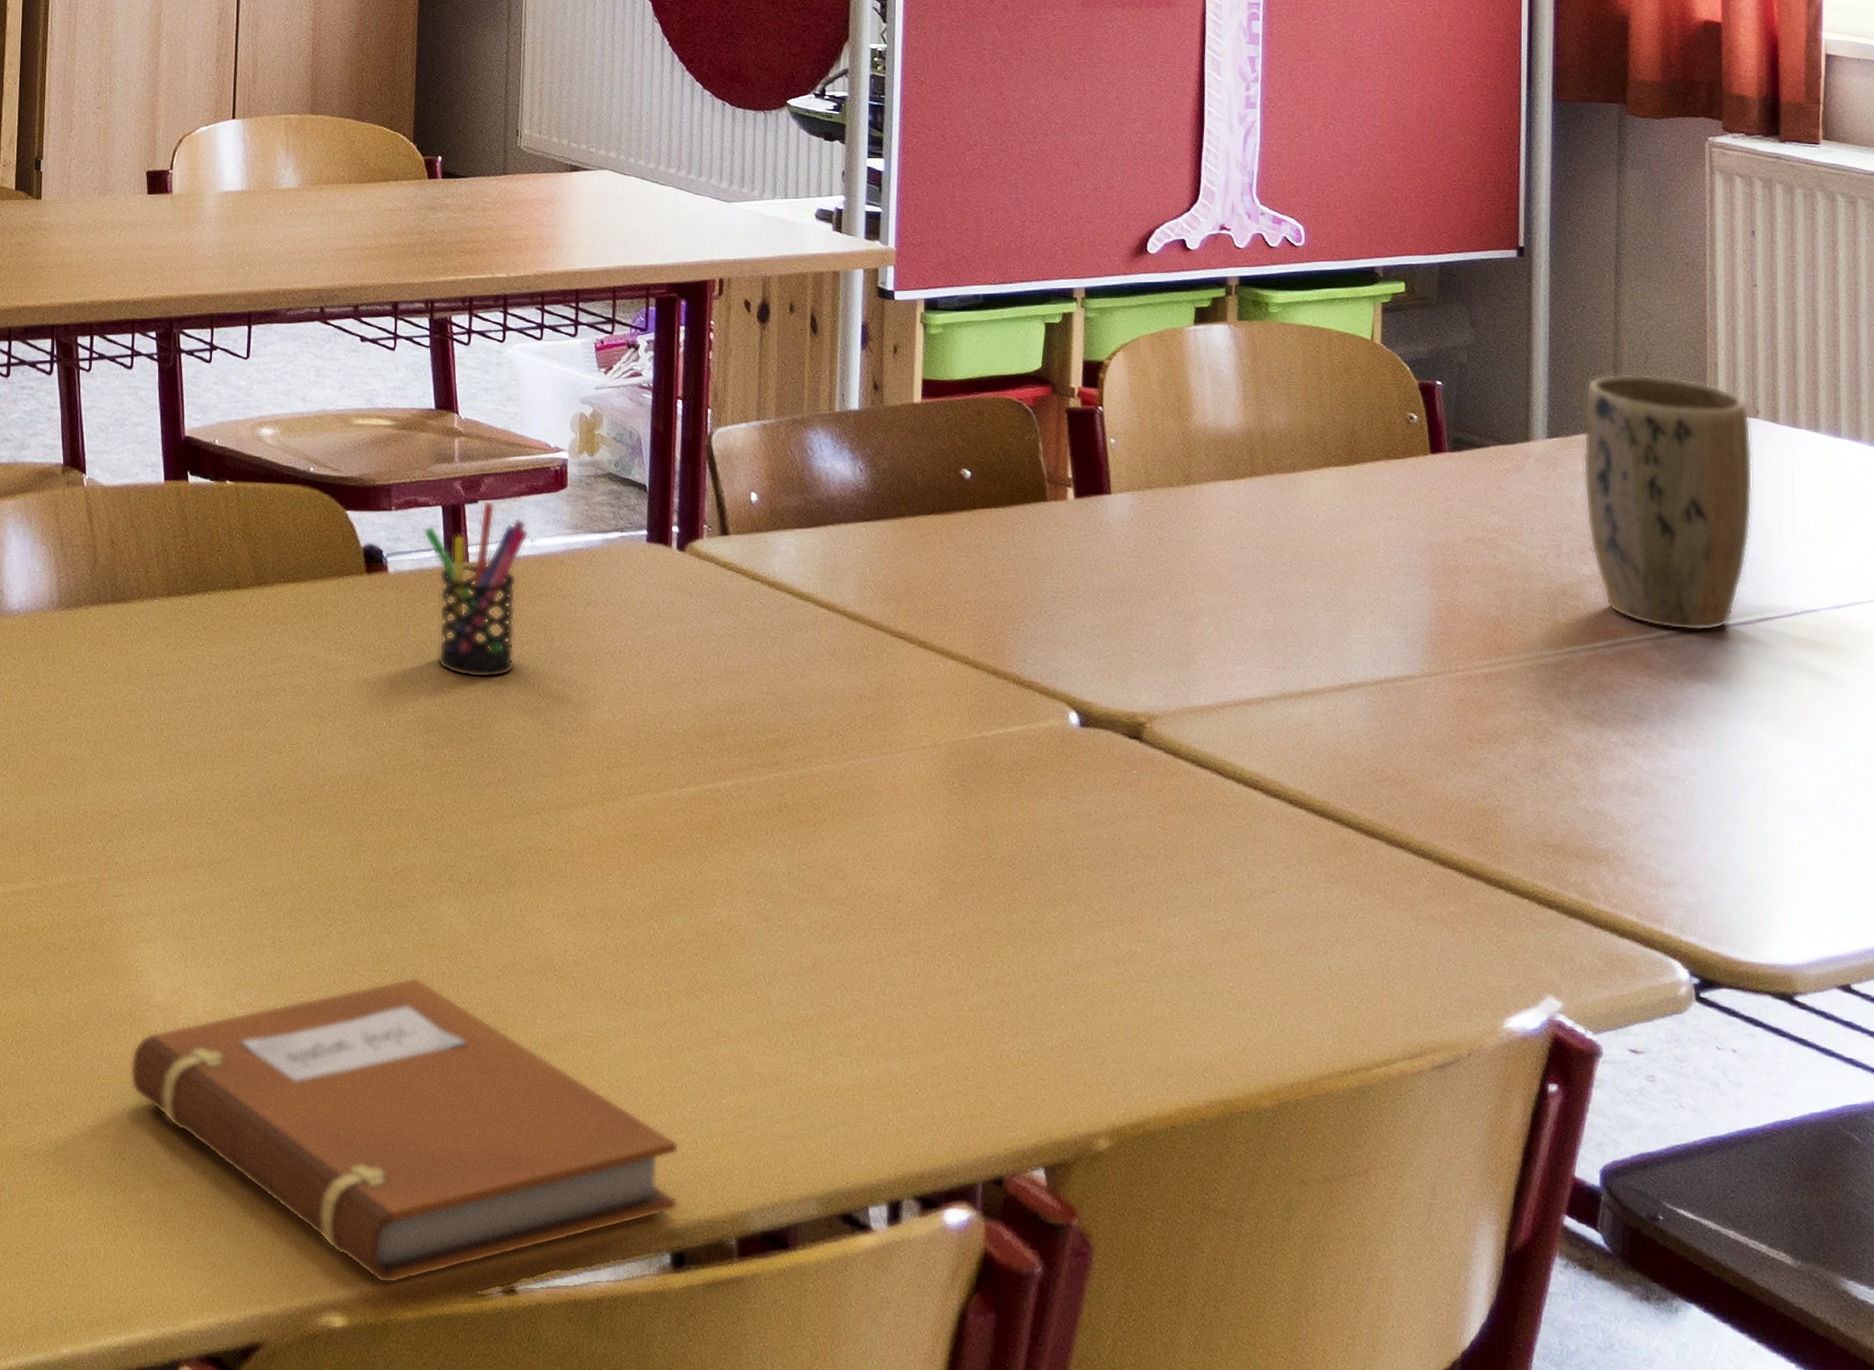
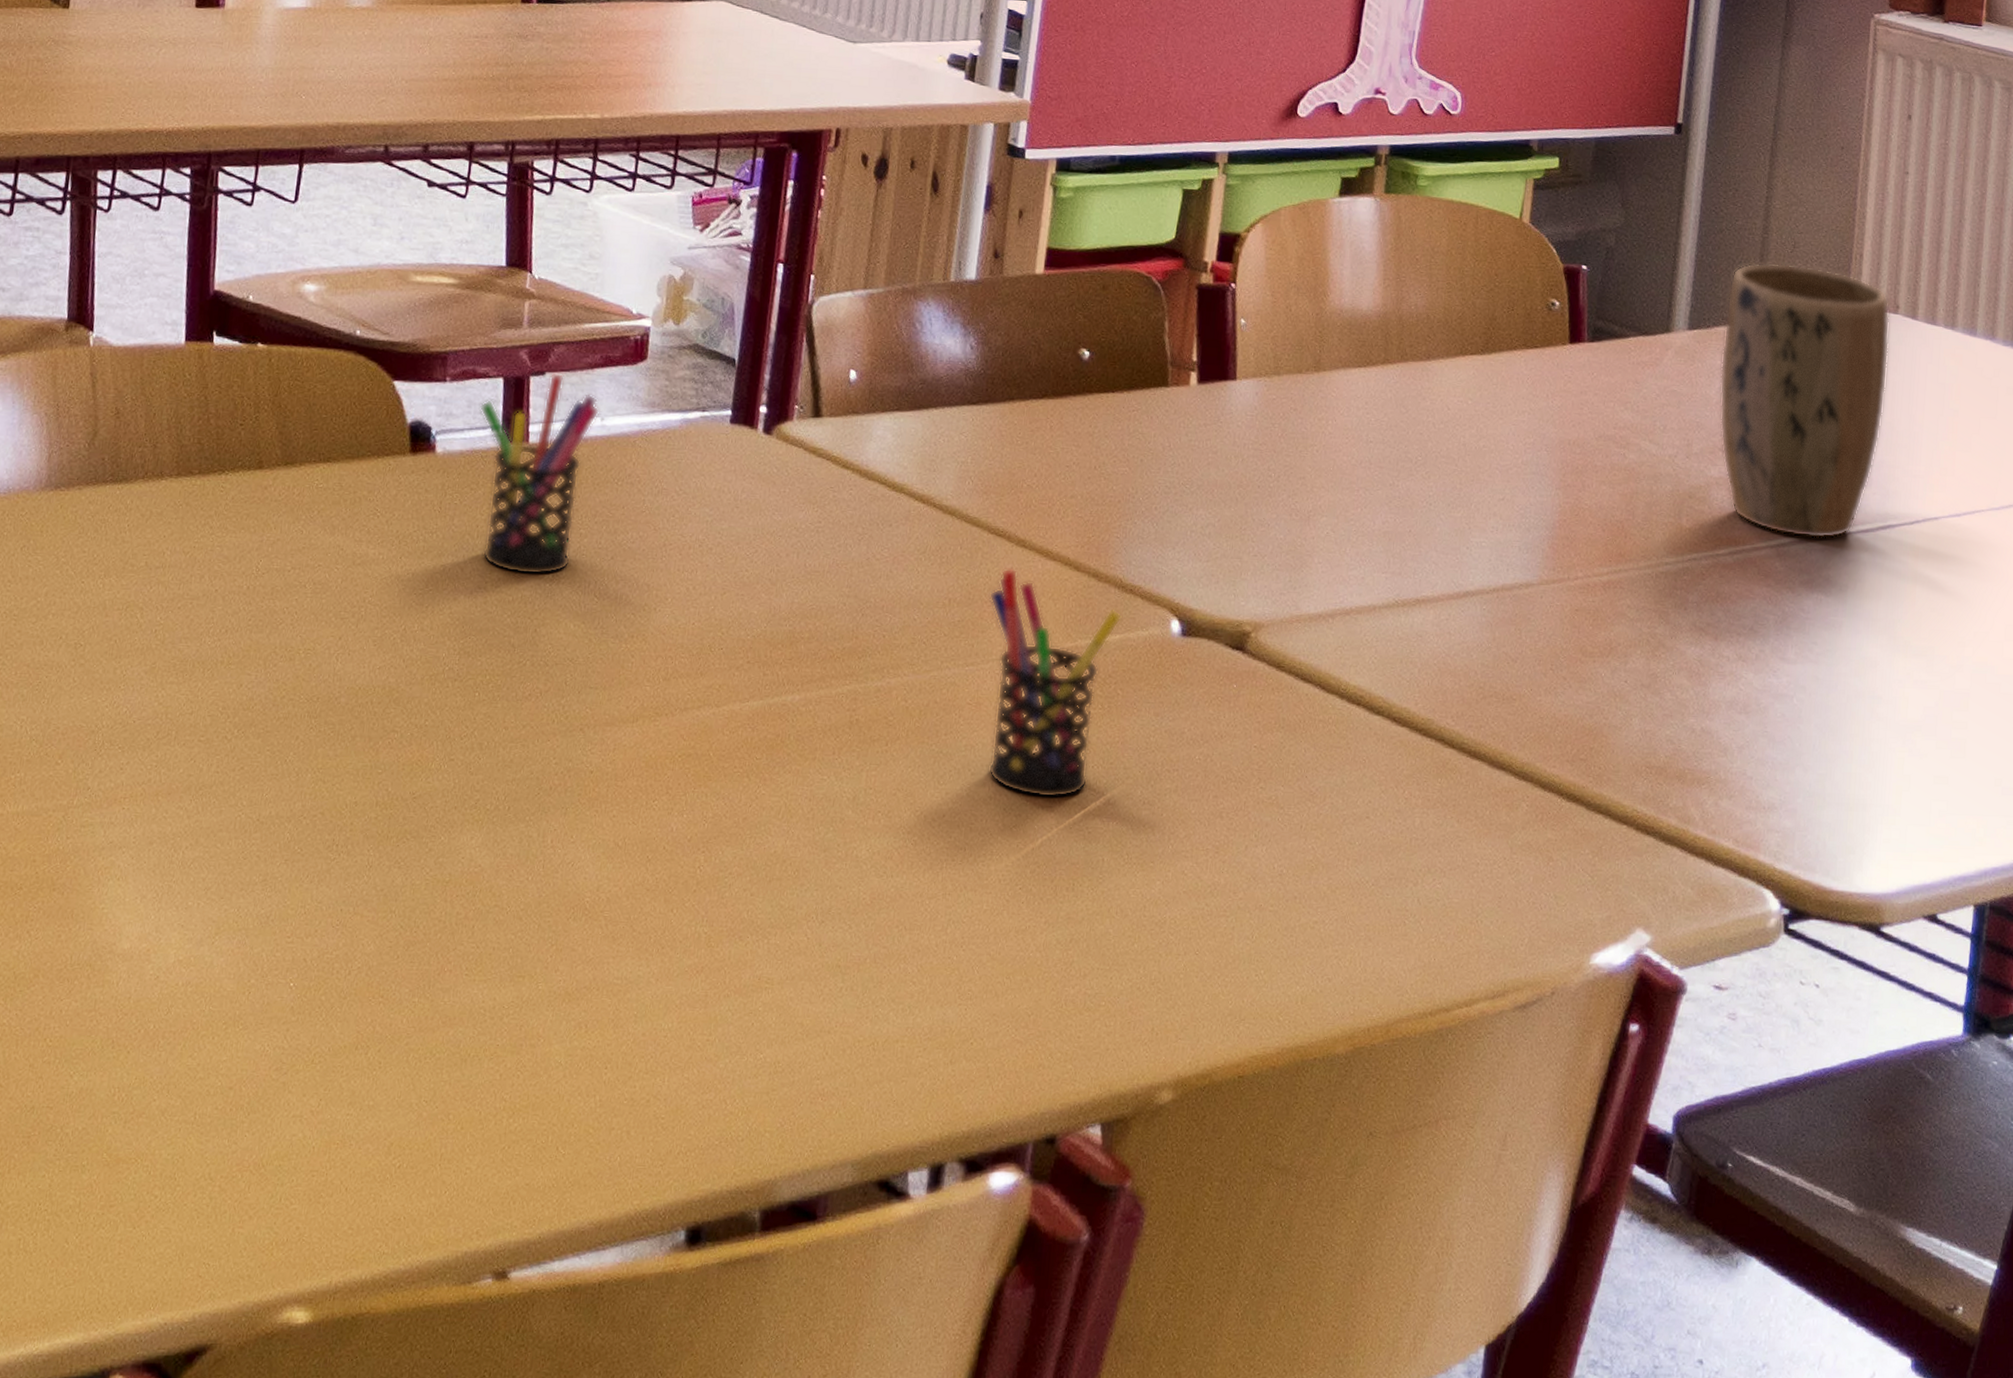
notebook: present [130,977,679,1284] -> none [82,918,706,1272]
pen holder: none [897,667,1023,874] -> present [988,568,1123,799]

